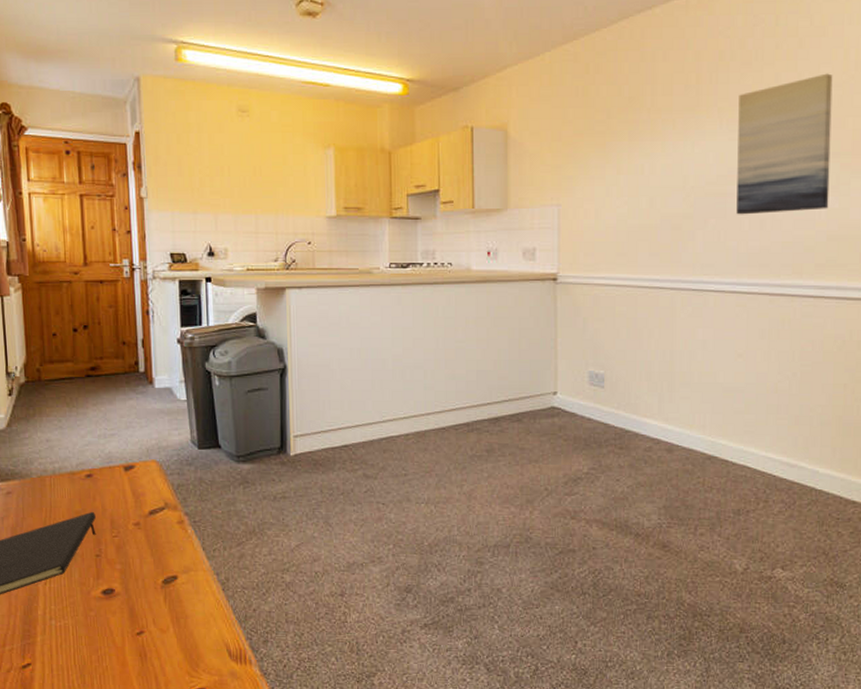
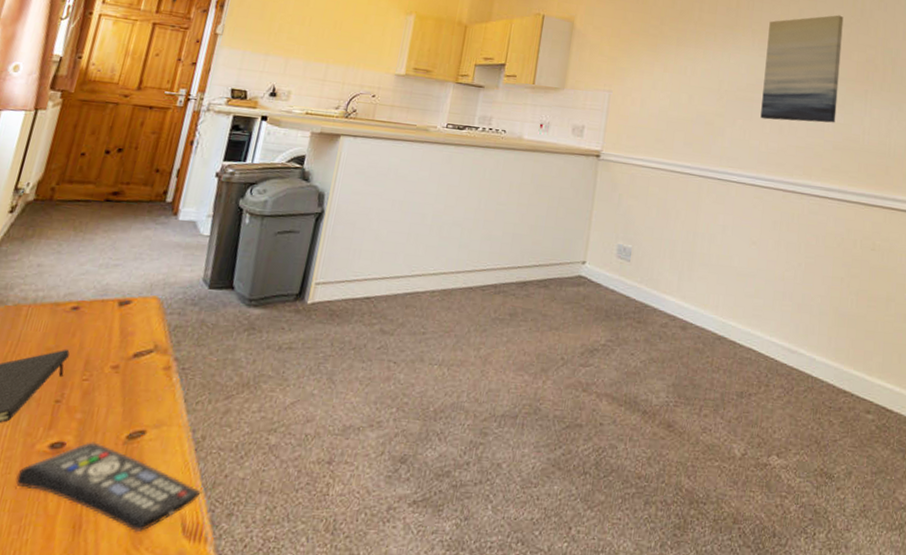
remote control: none [83,587,237,658] -> present [15,442,201,533]

